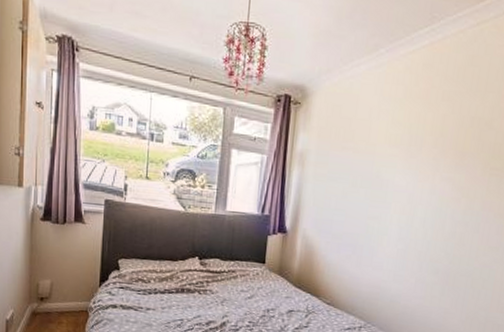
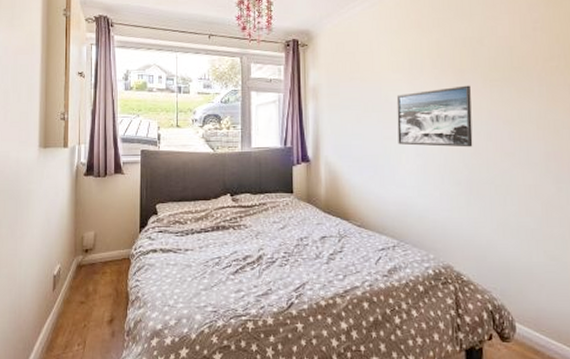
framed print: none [382,170,469,237] -> present [396,85,473,148]

